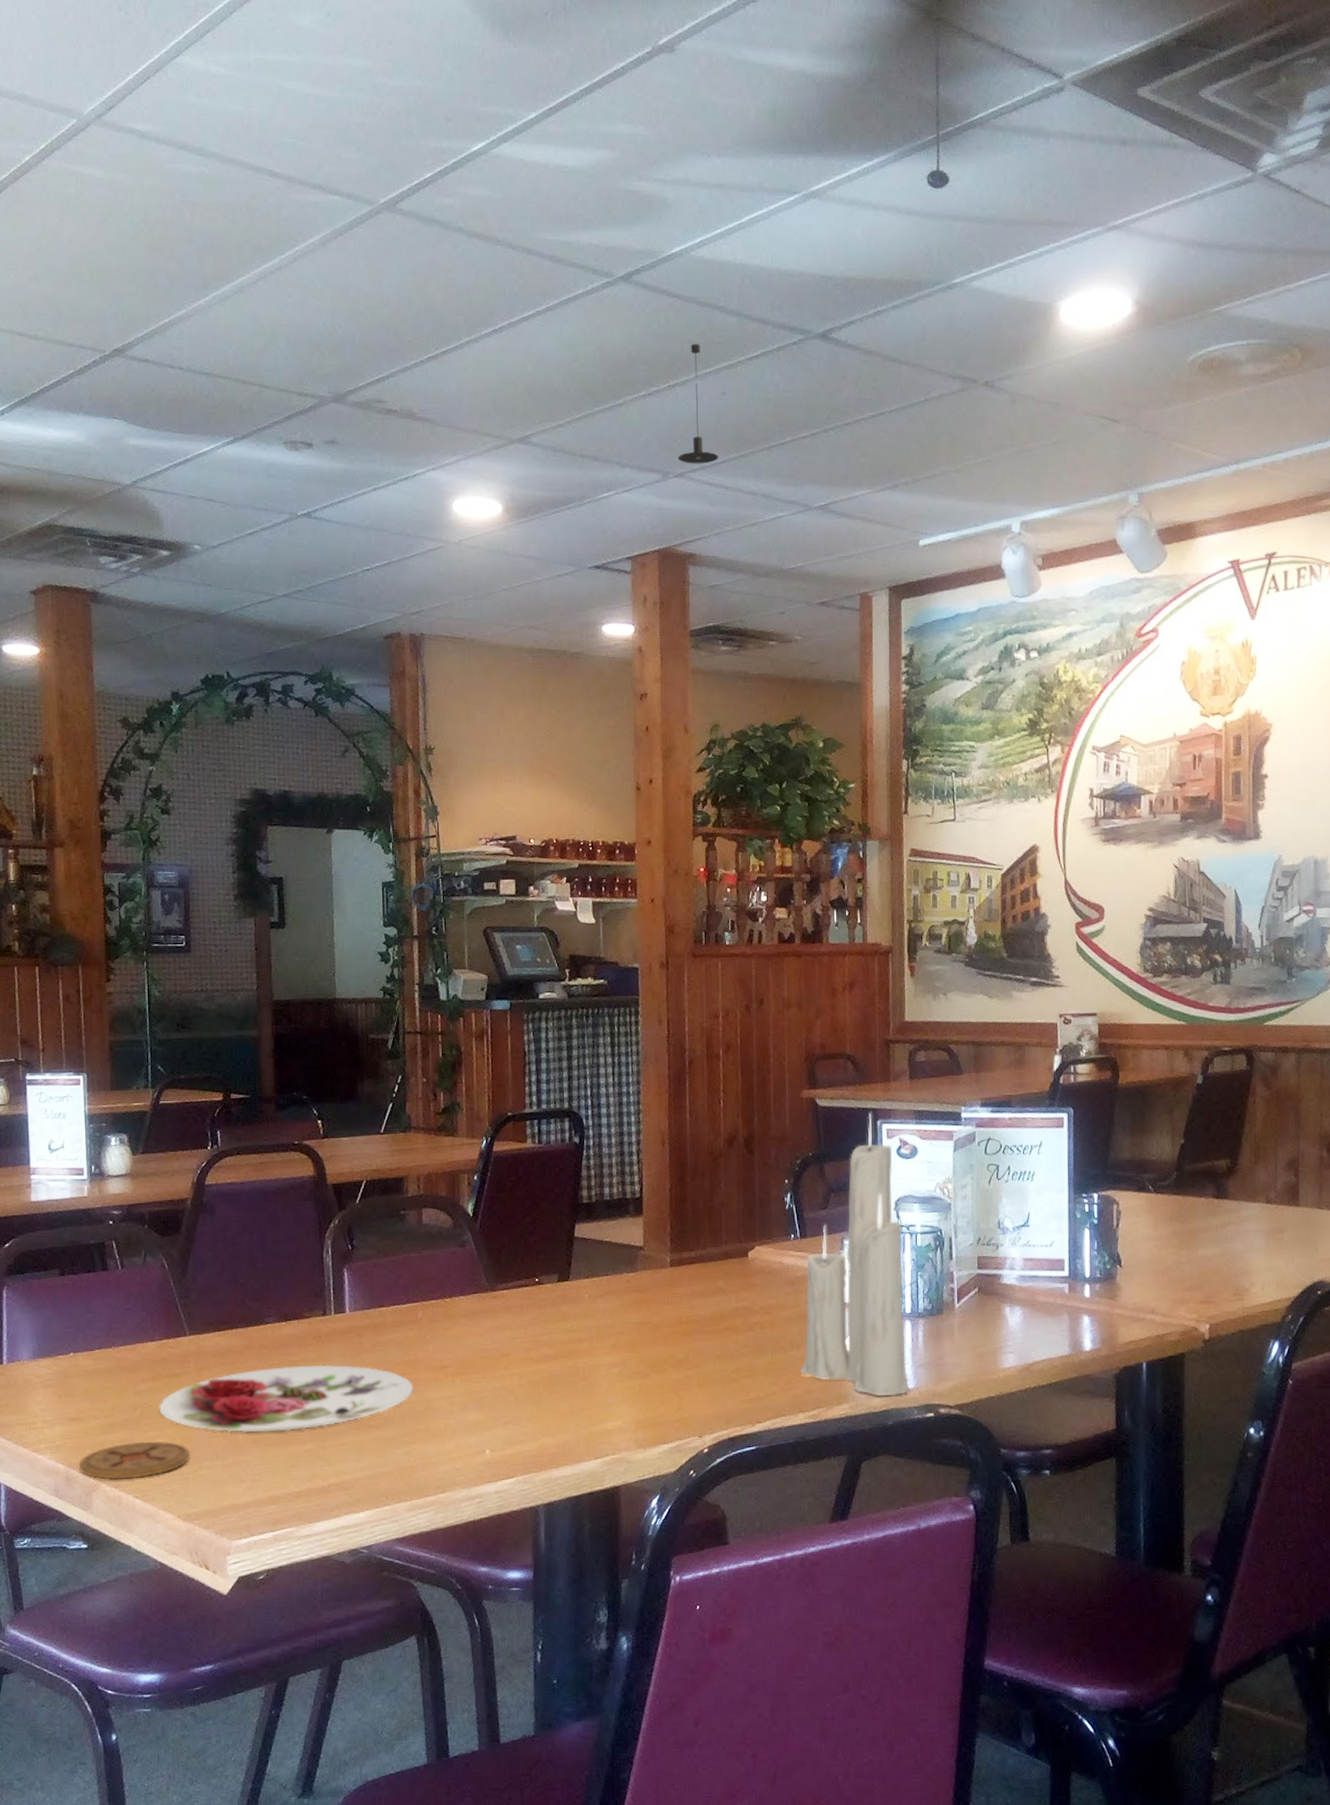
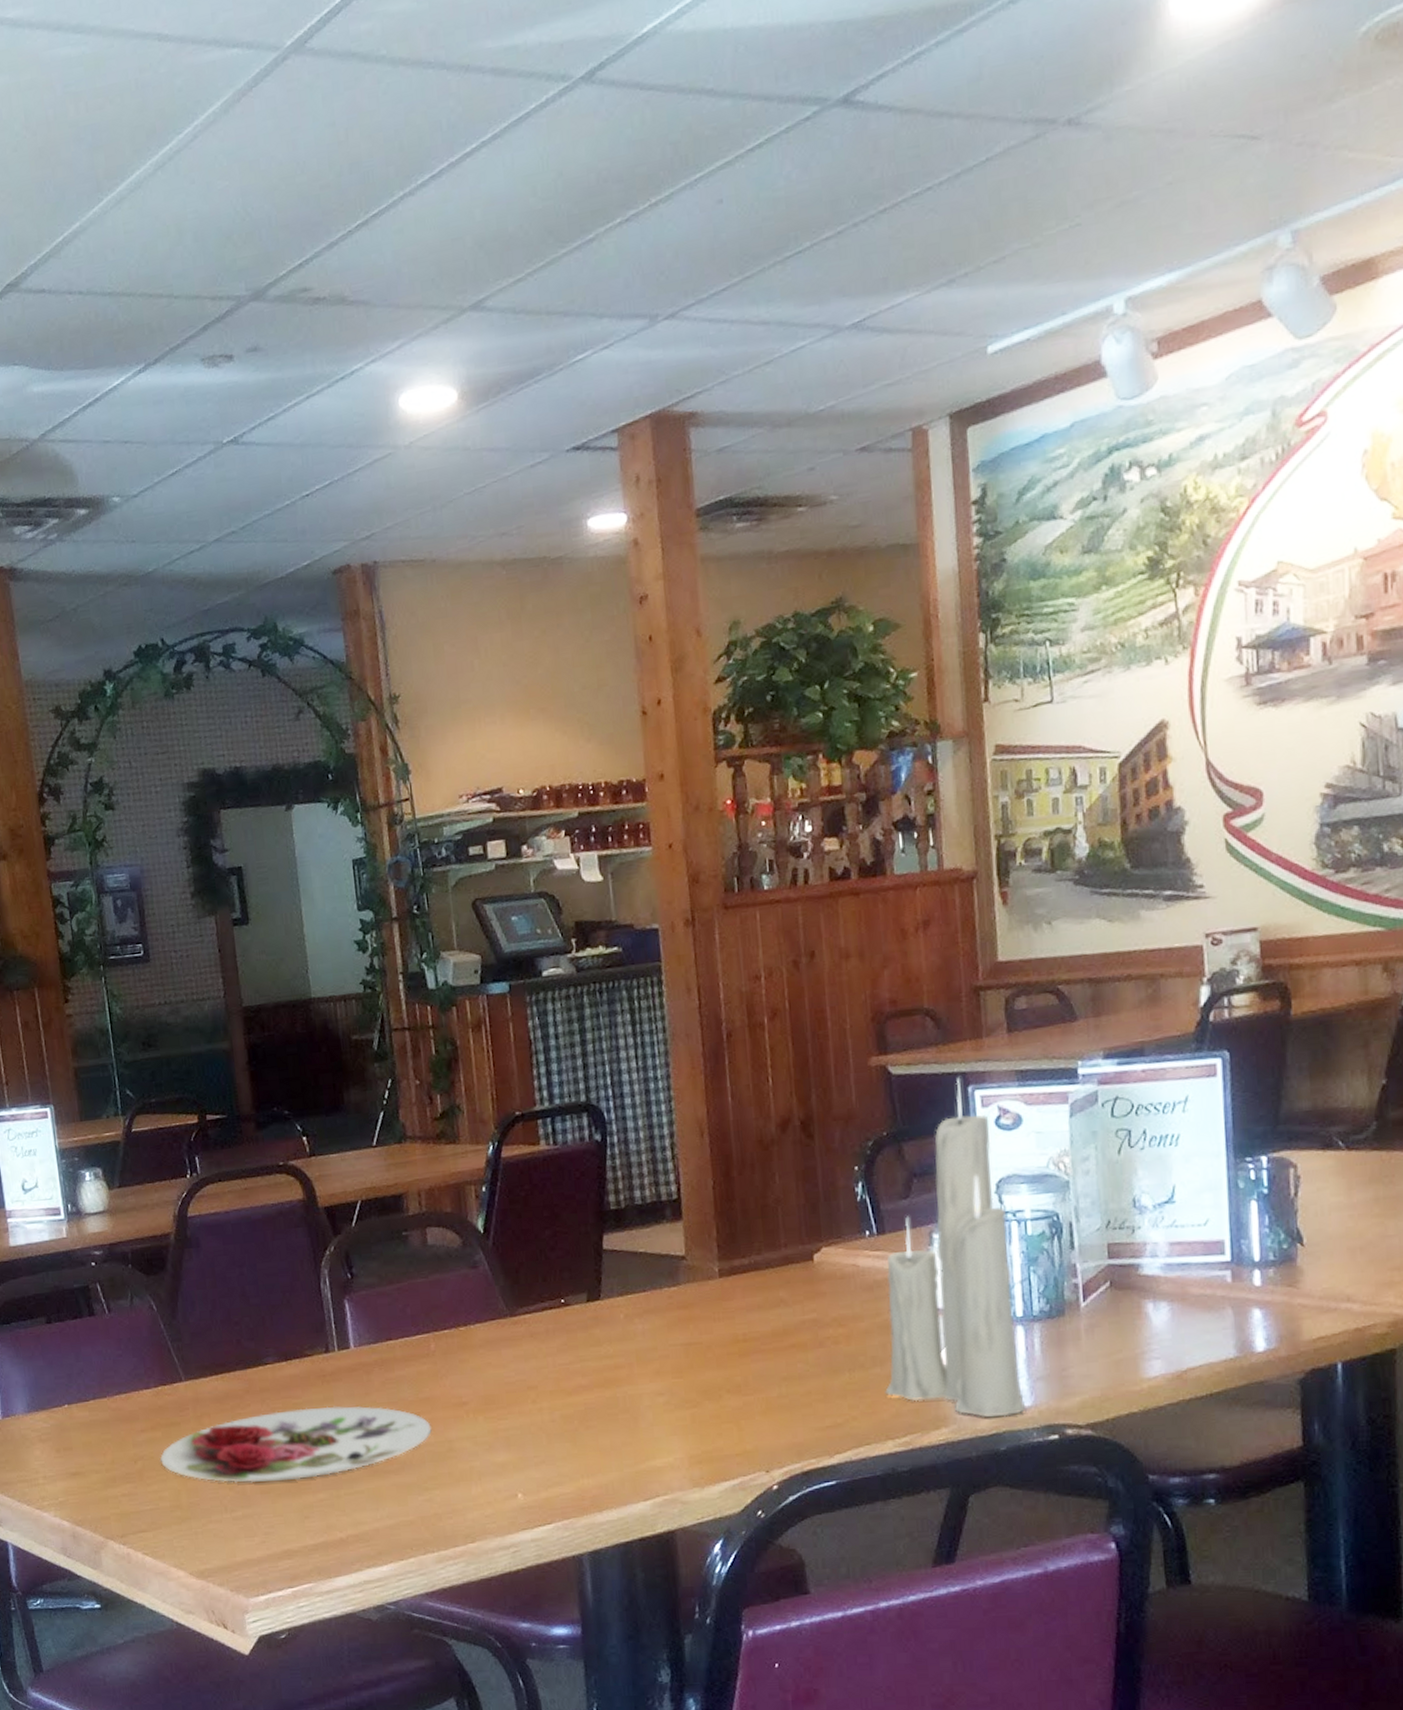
coaster: present [79,1441,190,1480] -> none [84,1495,197,1536]
pendant light: present [677,344,719,464] -> none [667,143,719,300]

